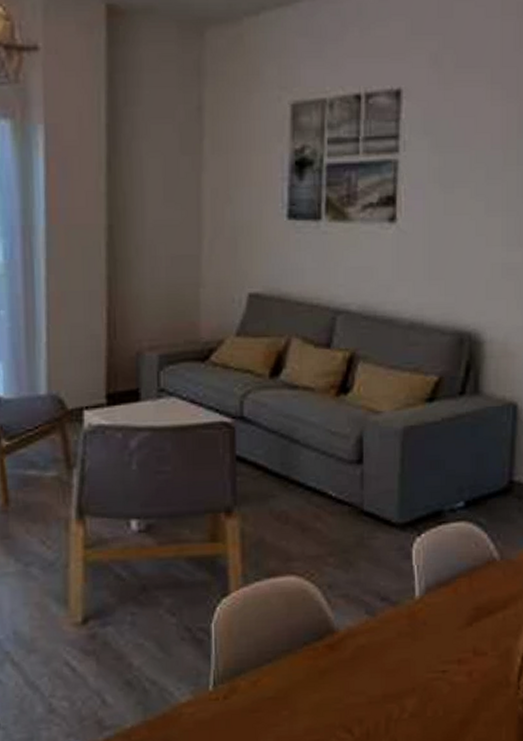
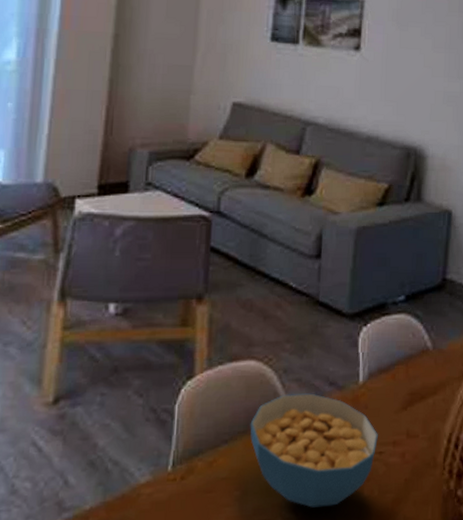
cereal bowl: none [294,609,440,728] -> present [250,393,378,508]

